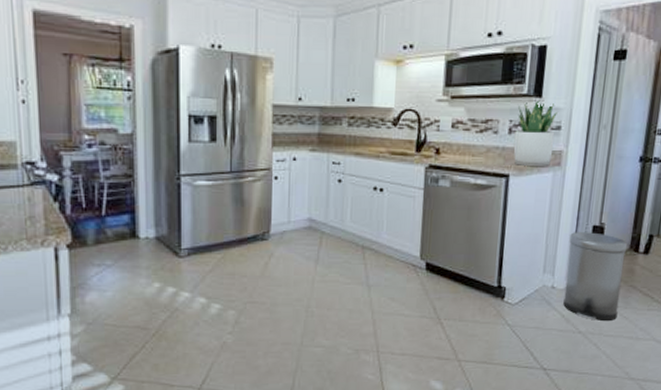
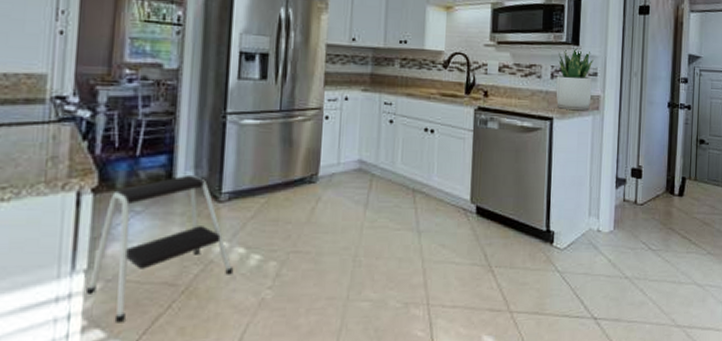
step stool: none [72,232,197,359] -> present [87,174,234,323]
pedal bin: present [563,232,628,320] -> none [609,175,664,265]

